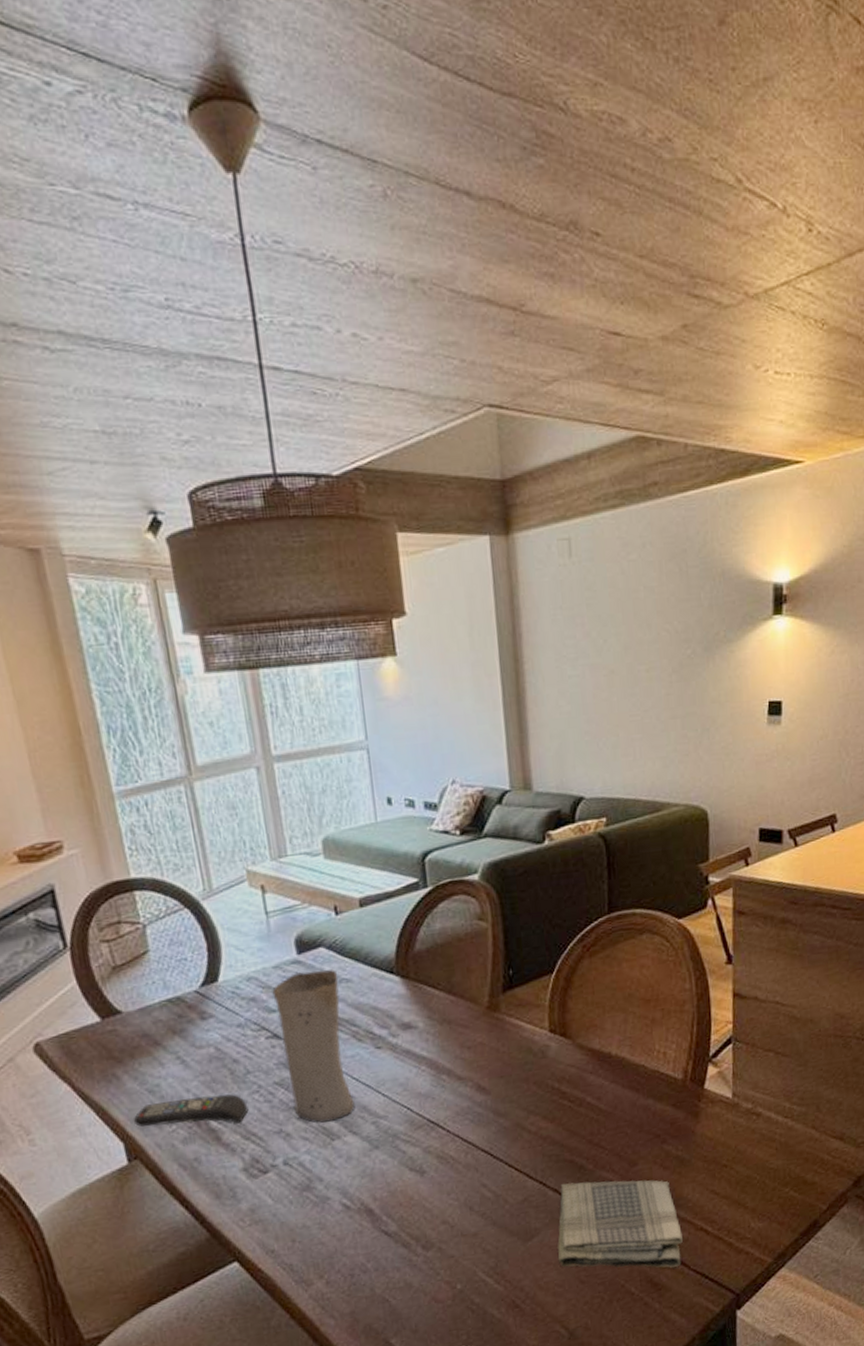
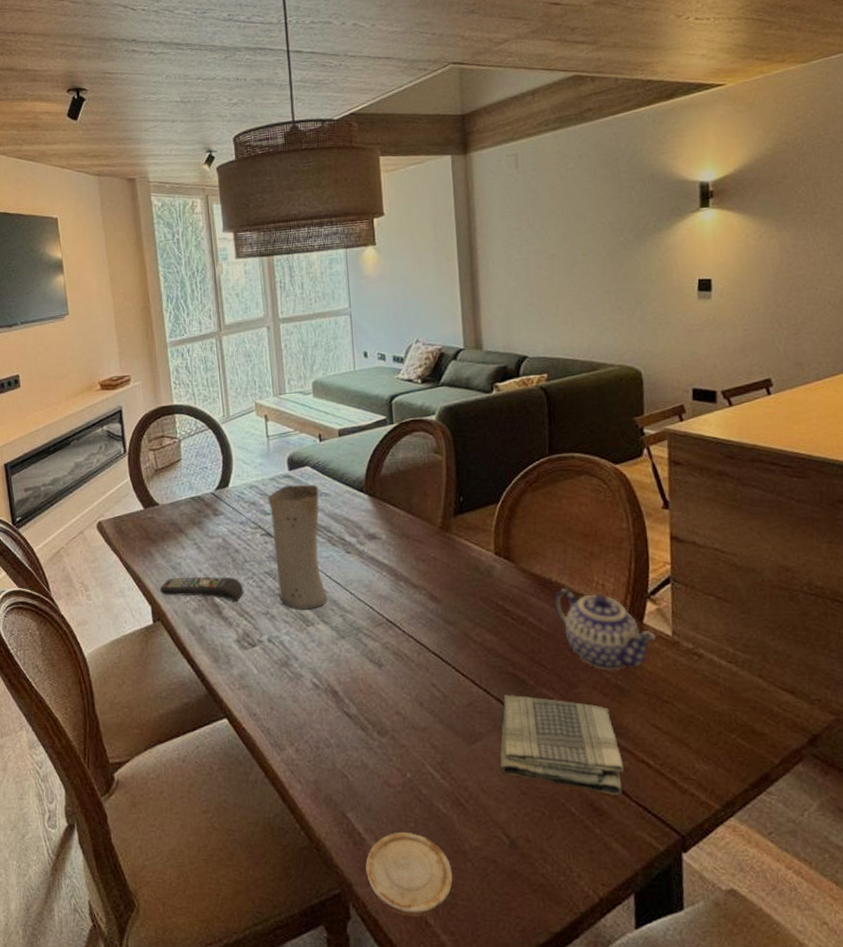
teapot: none [613,1060,718,1143] -> present [553,587,657,671]

